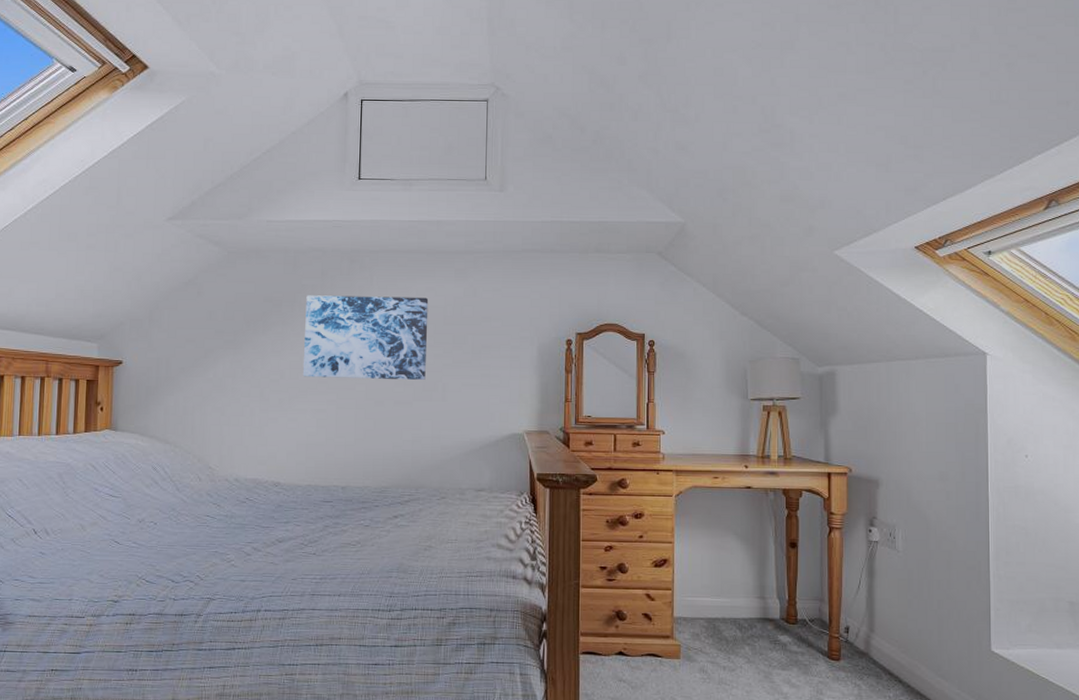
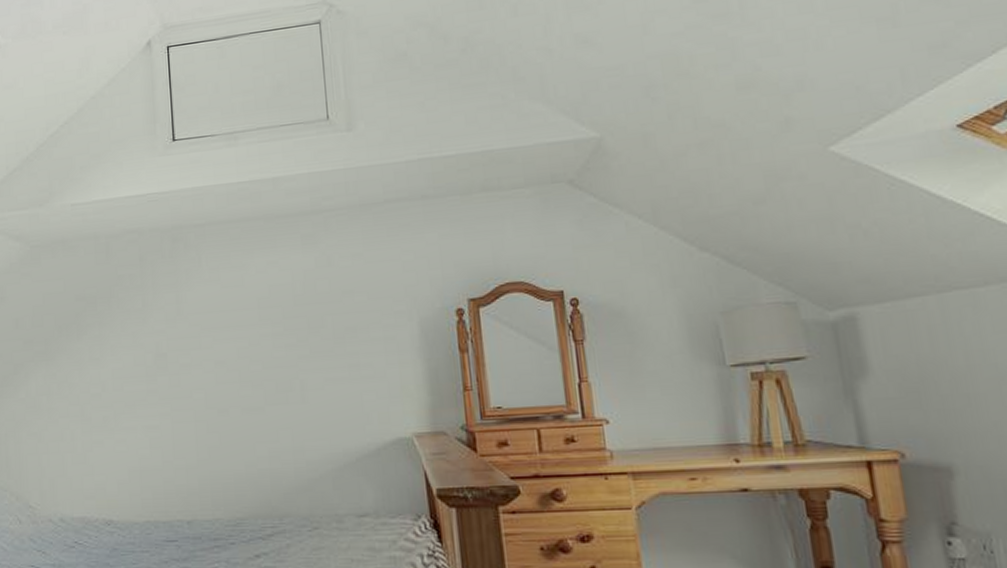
wall art: present [302,295,429,380] -> none [124,274,278,388]

